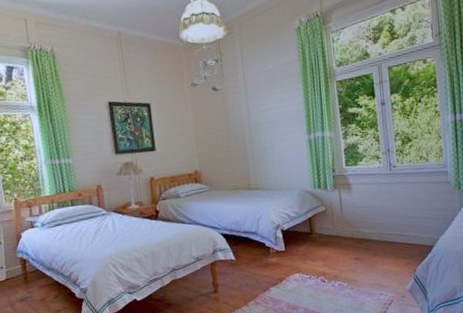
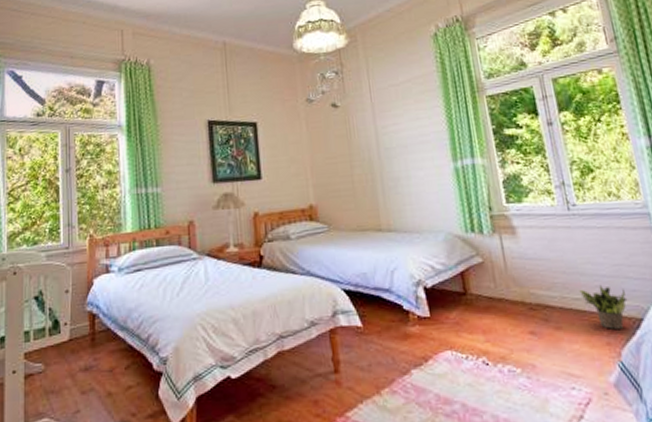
potted plant: none [392,223,425,254] -> present [579,284,628,330]

